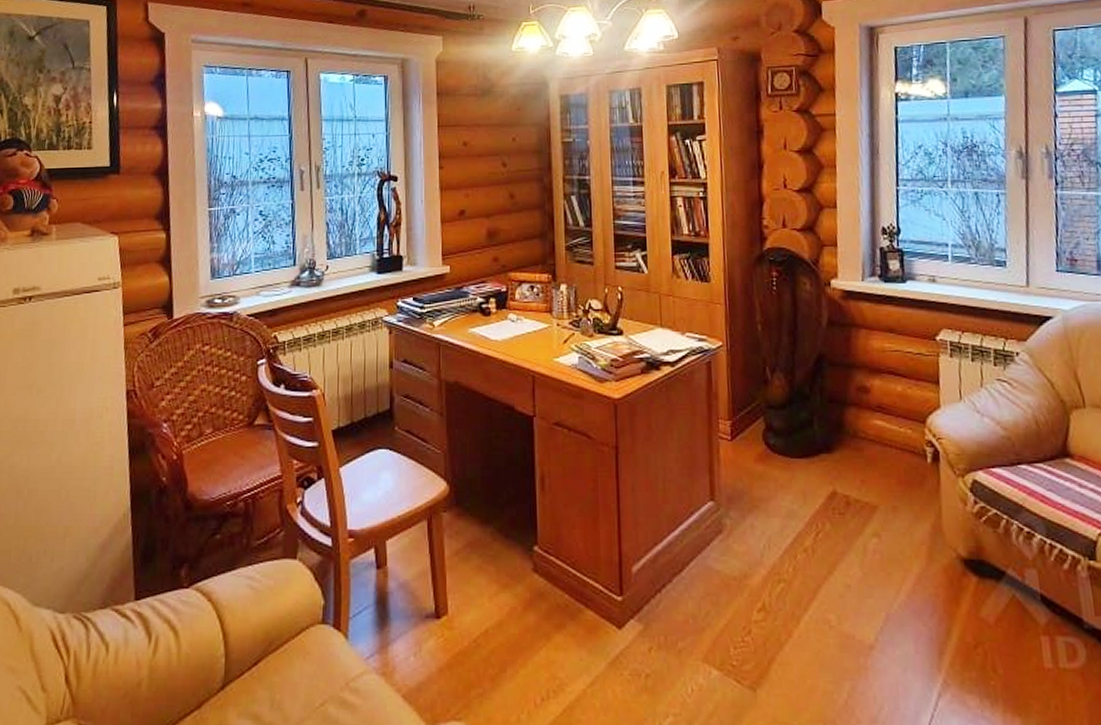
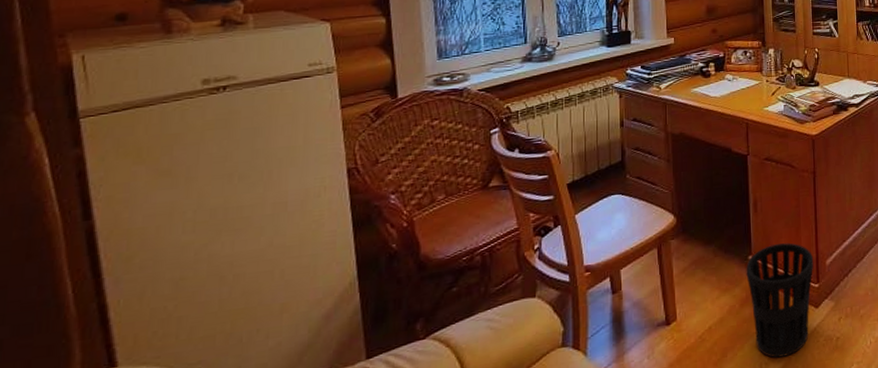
wastebasket: none [530,536,616,687] -> present [746,243,814,358]

